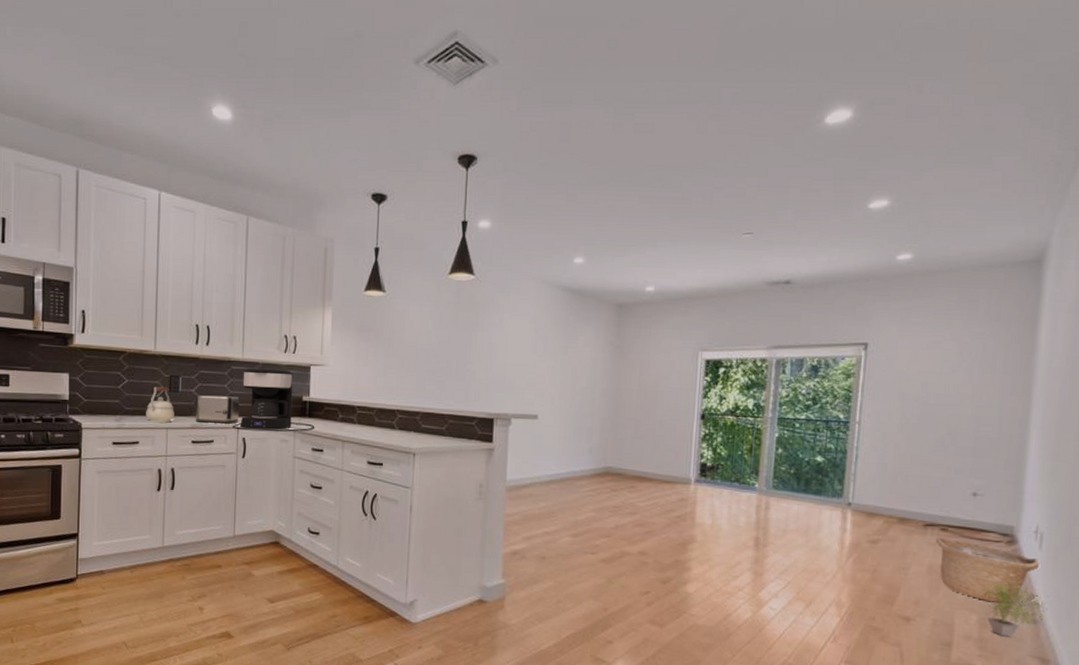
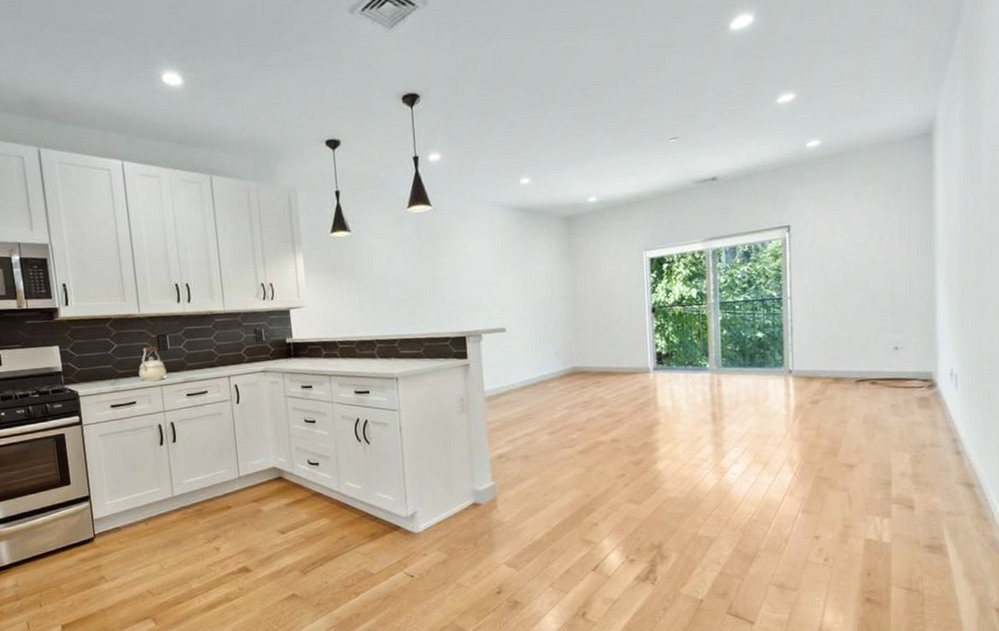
toaster: present [195,394,241,424] -> none [184,346,229,376]
coffee maker: present [232,368,315,432] -> none [223,316,302,378]
basket: present [935,537,1039,604] -> none [867,390,957,441]
potted plant: present [979,579,1049,637] -> none [909,419,968,470]

